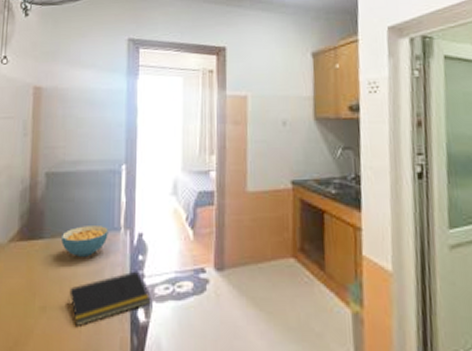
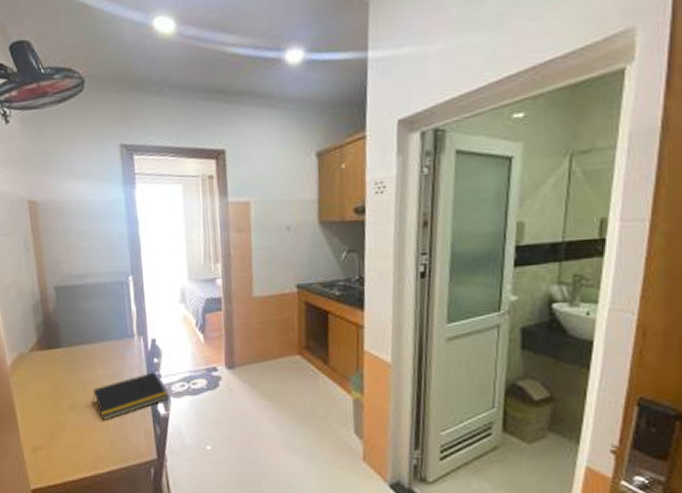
cereal bowl: present [61,226,109,257] -> none [79,334,123,362]

